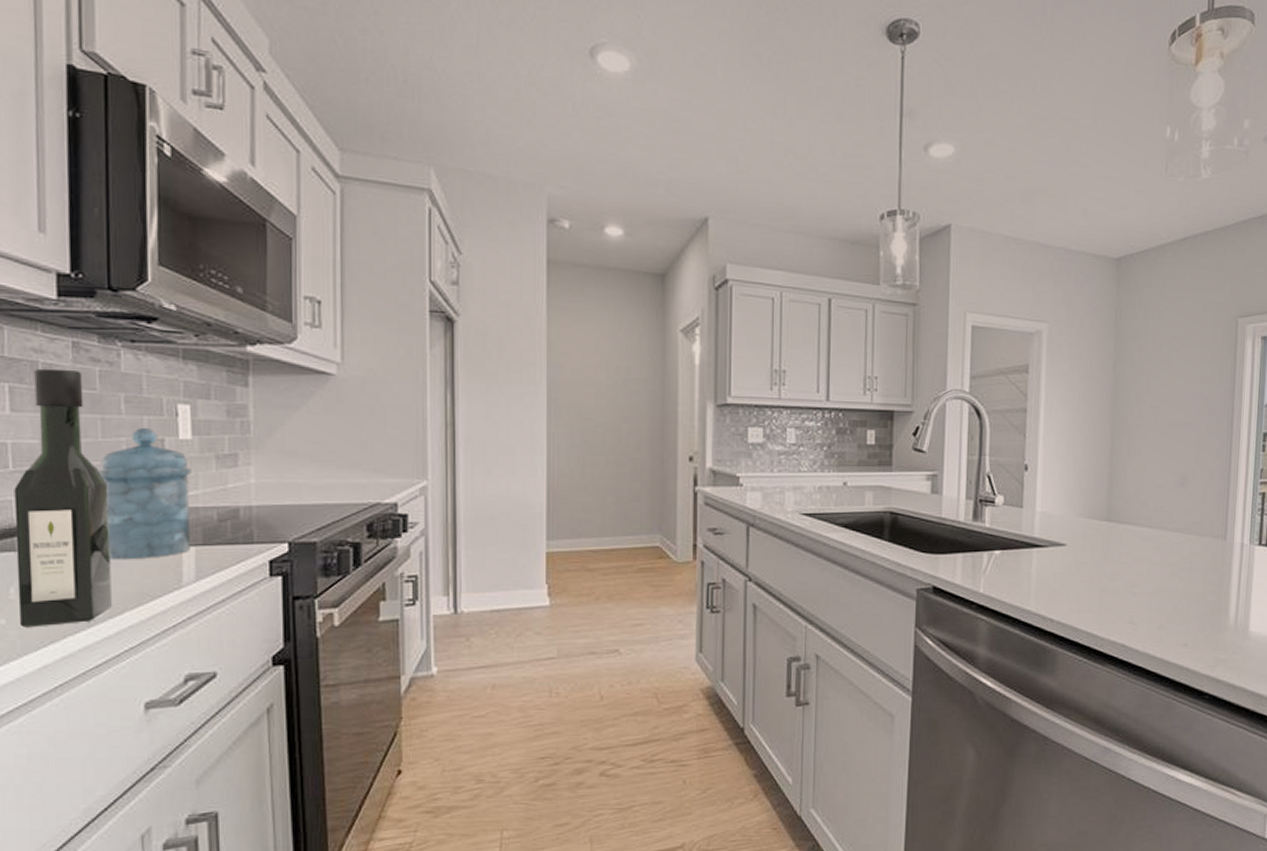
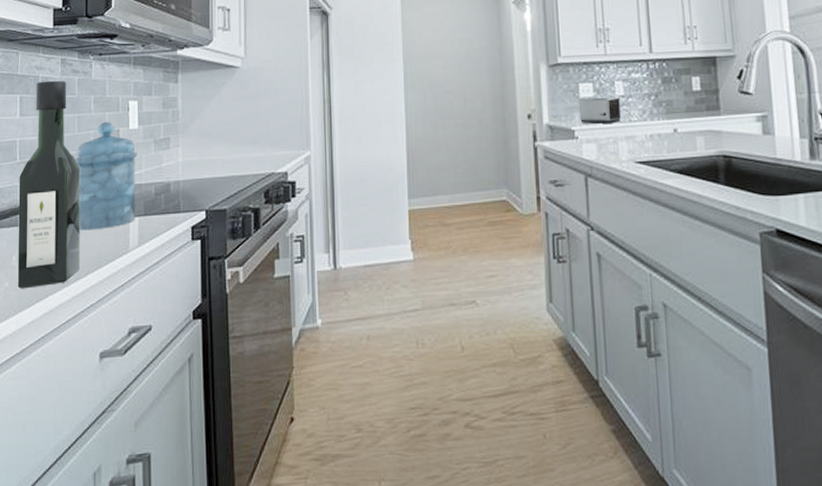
toaster: none [746,443,790,473] -> present [579,96,621,124]

